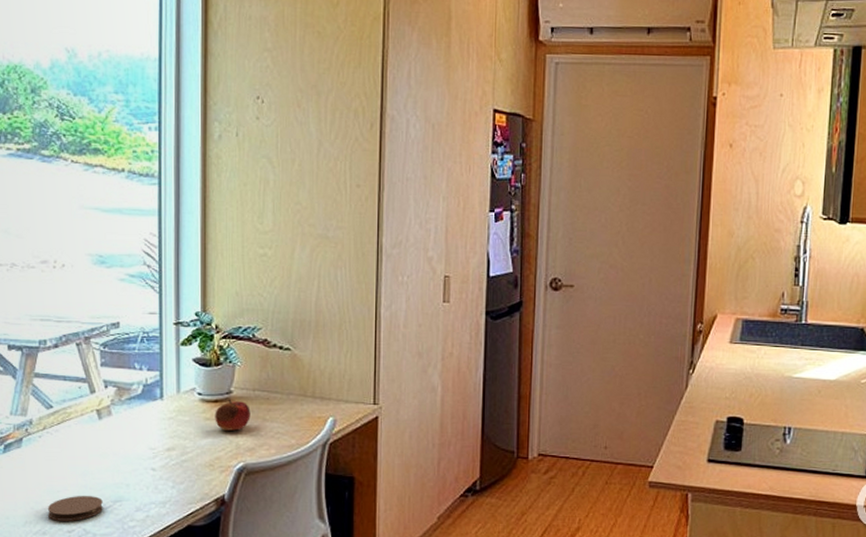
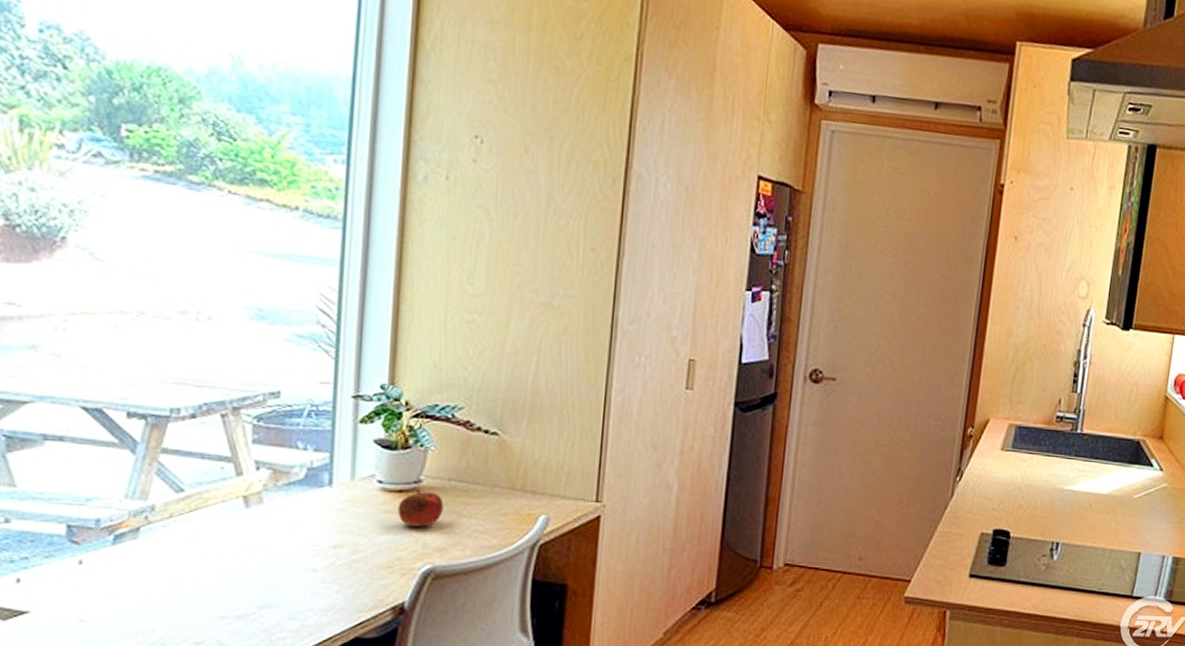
coaster: present [47,495,103,521] -> none [168,599,245,631]

